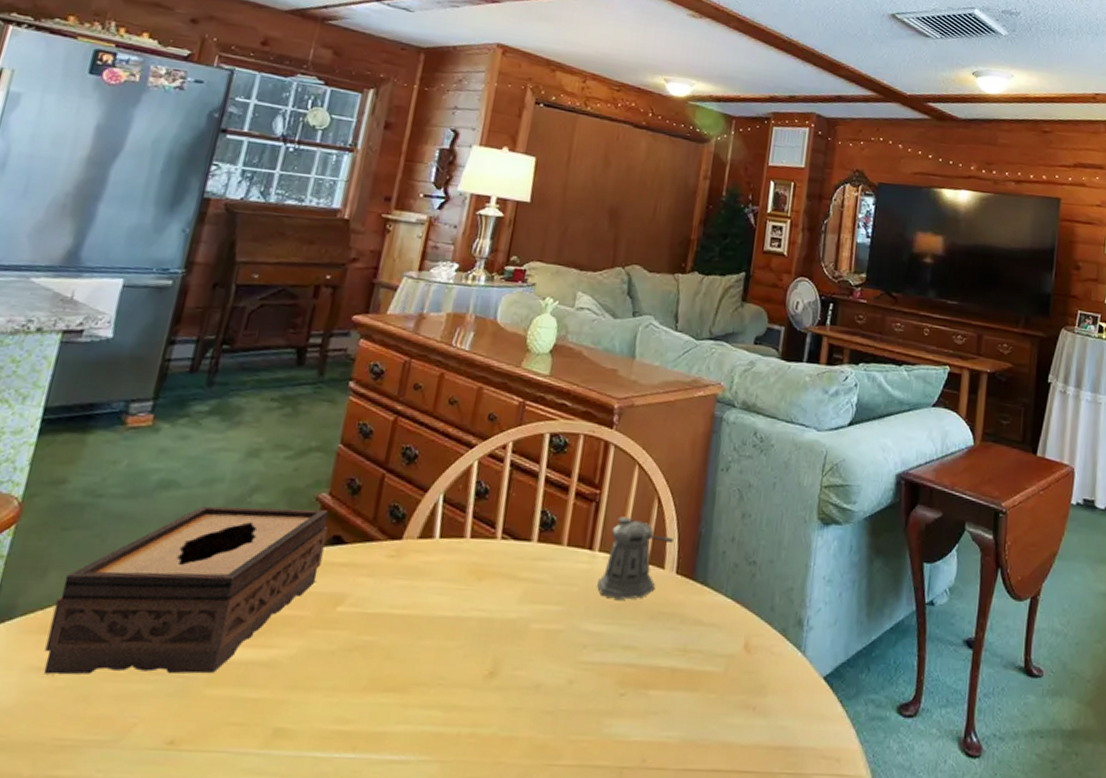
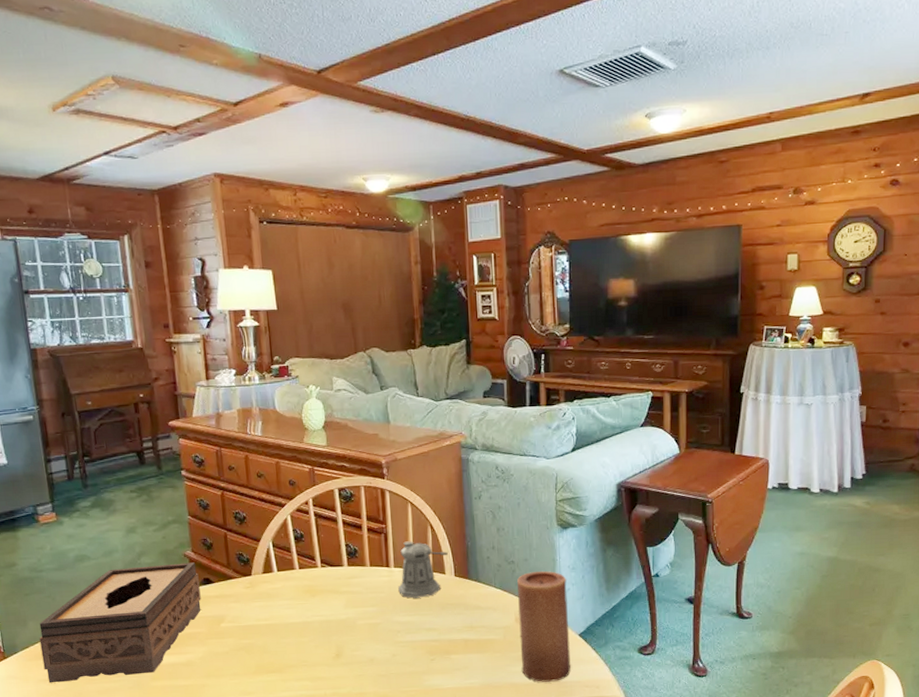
candle: none [740,579,819,746] -> present [517,571,571,682]

